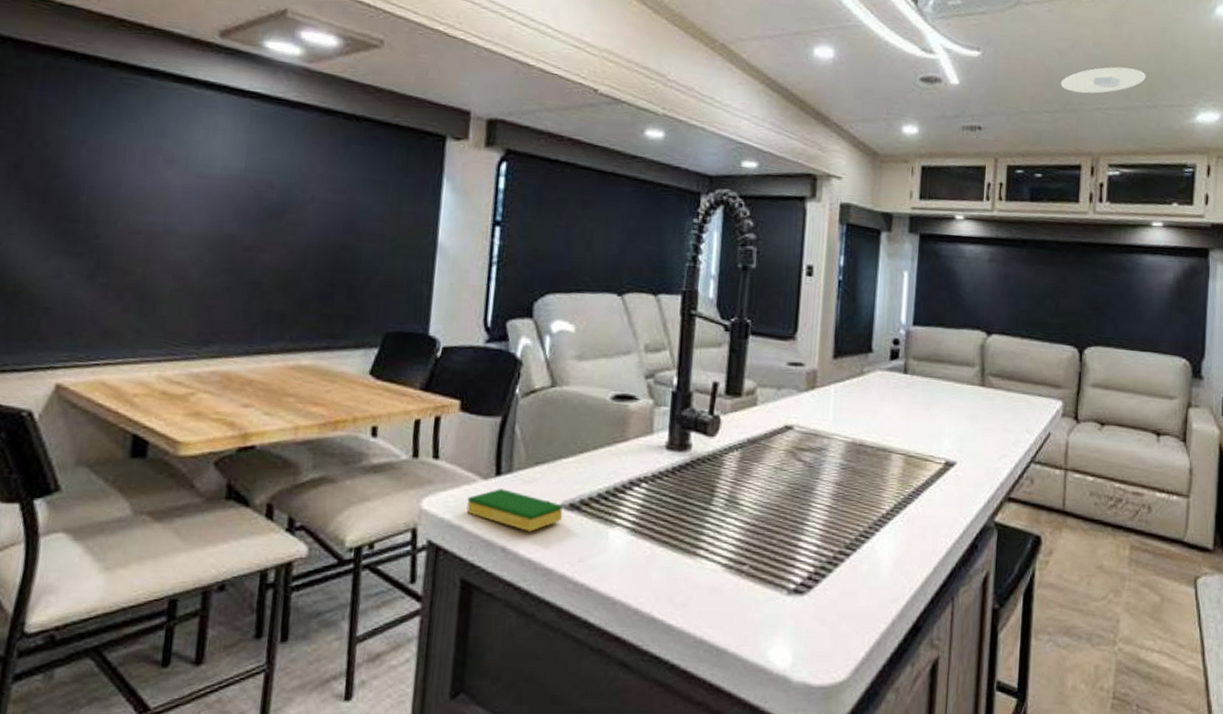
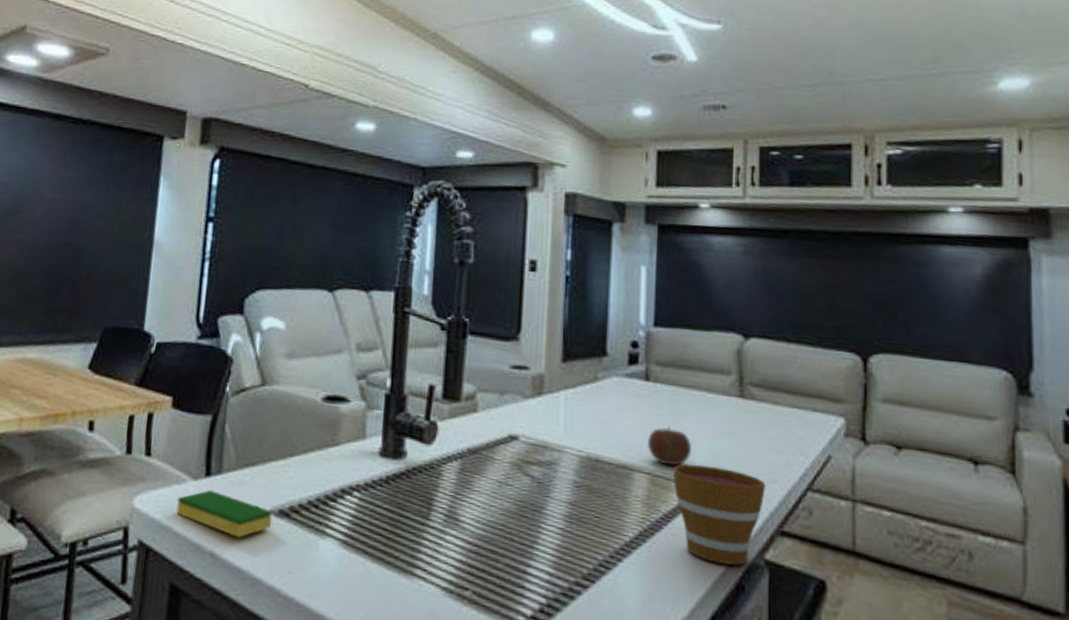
apple: none [903,412,940,447] -> present [646,426,691,467]
cup: none [923,445,998,528] -> present [672,464,766,566]
recessed light: present [1061,67,1146,94] -> none [820,32,928,64]

